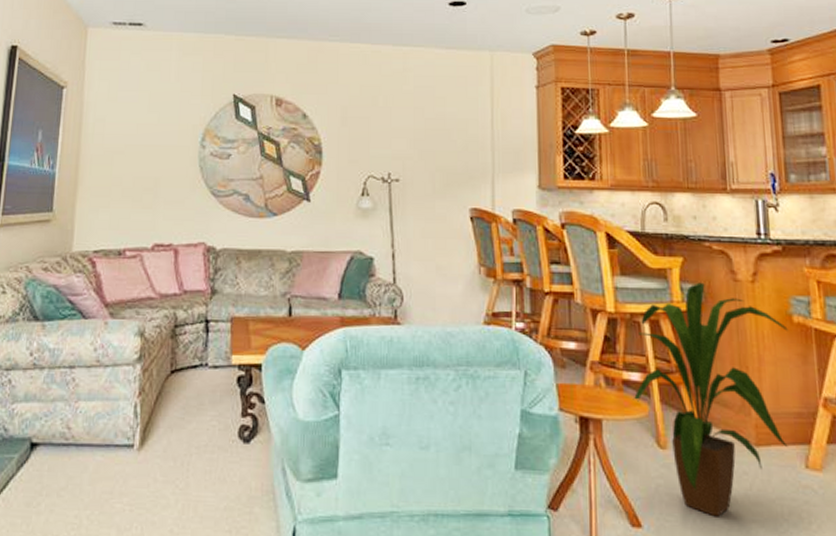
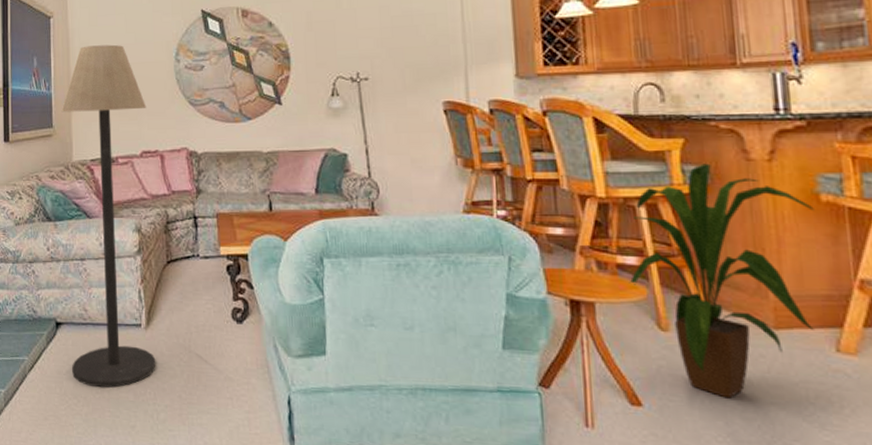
floor lamp: none [44,122,164,523] -> present [61,44,156,388]

